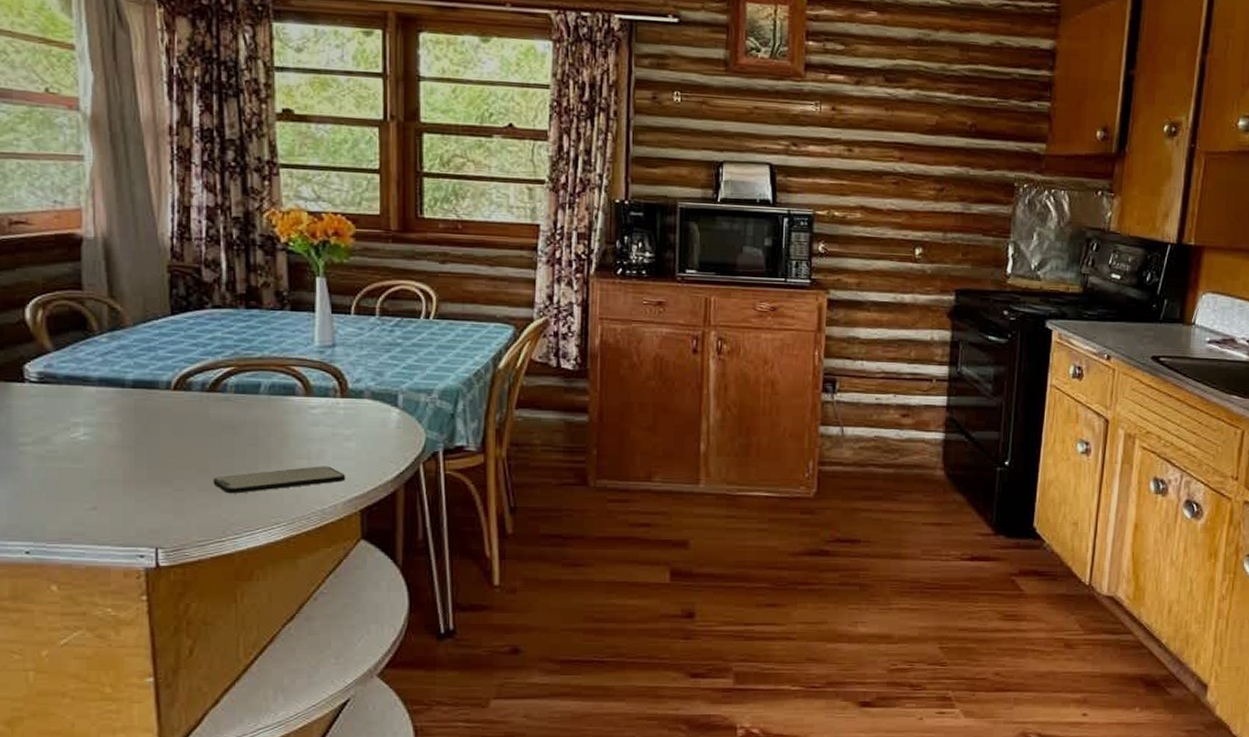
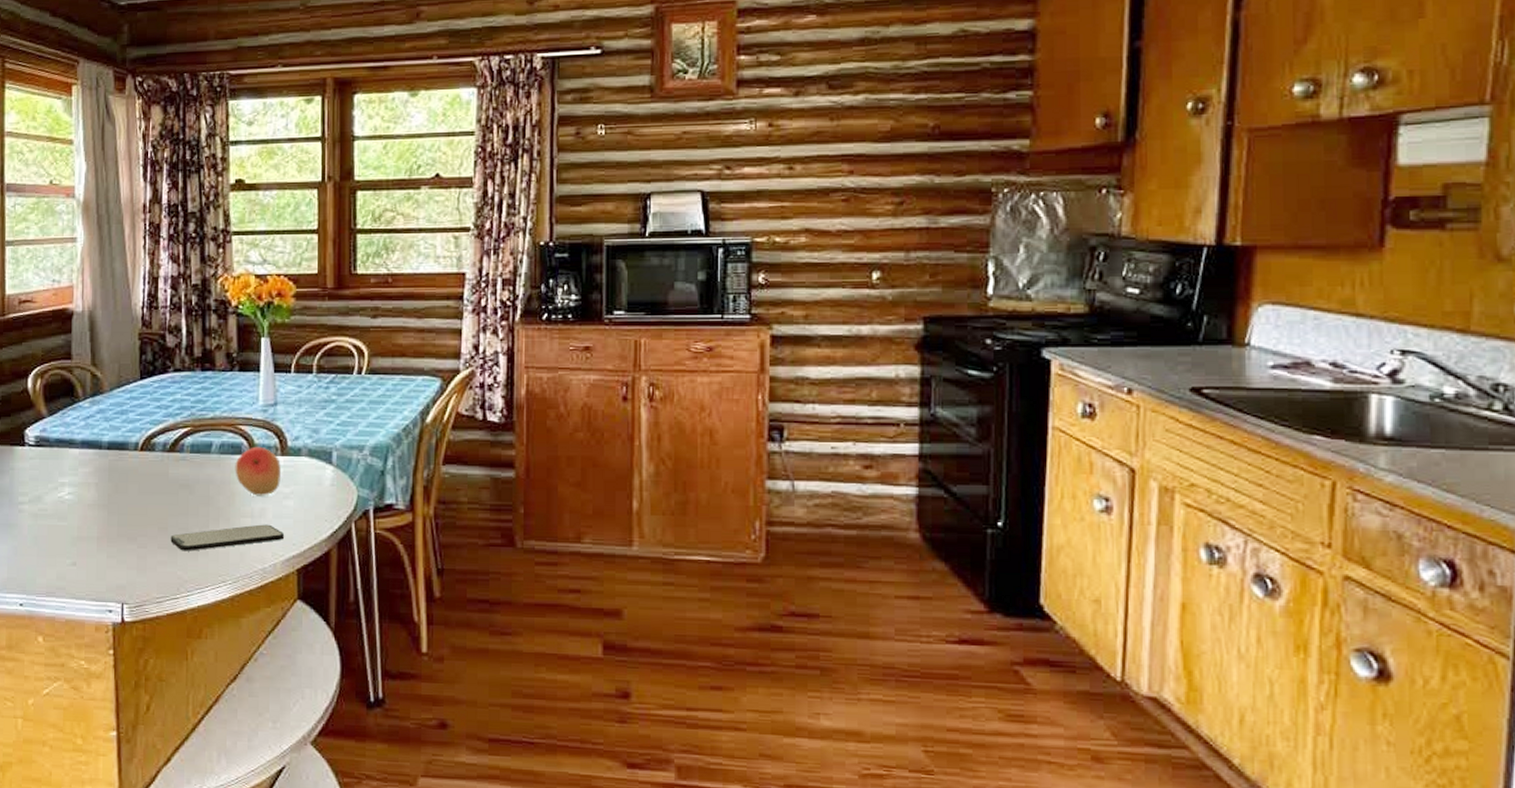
fruit: none [288,388,340,438] -> present [235,446,281,496]

